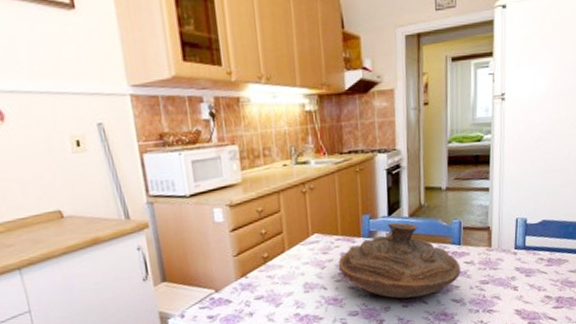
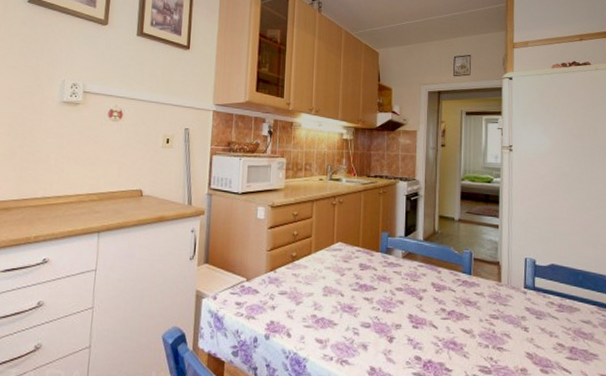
decorative bowl: present [338,222,461,299] -> none [356,243,471,321]

